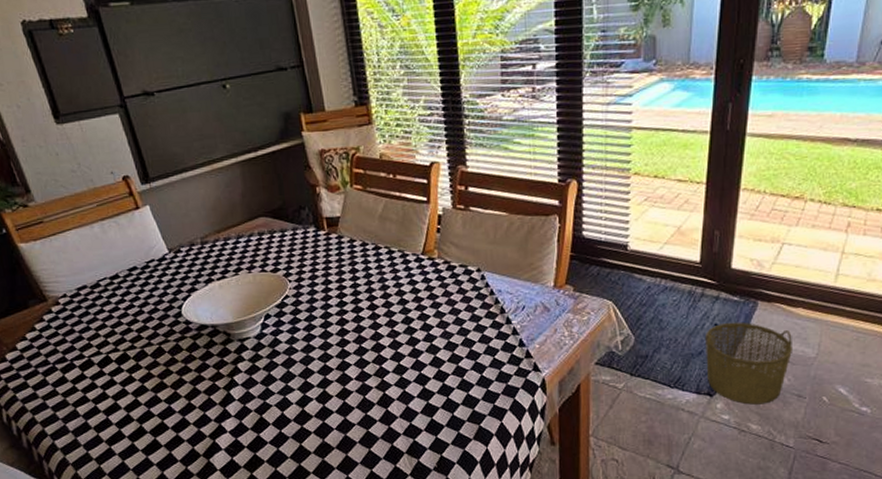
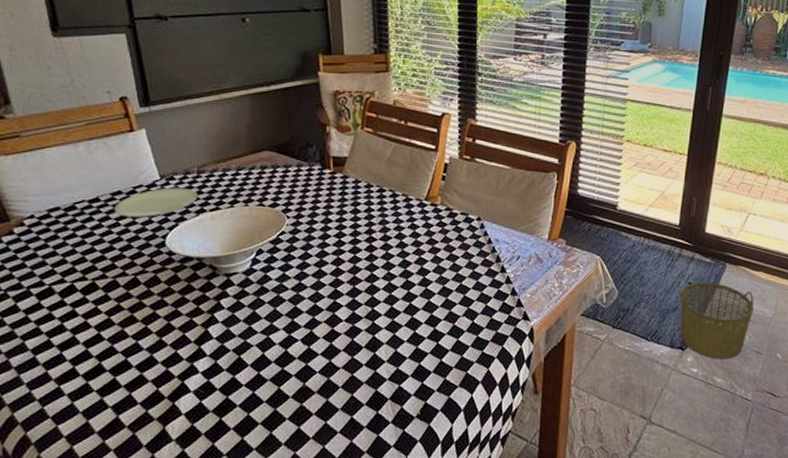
plate: none [132,259,205,292] -> present [114,187,198,218]

